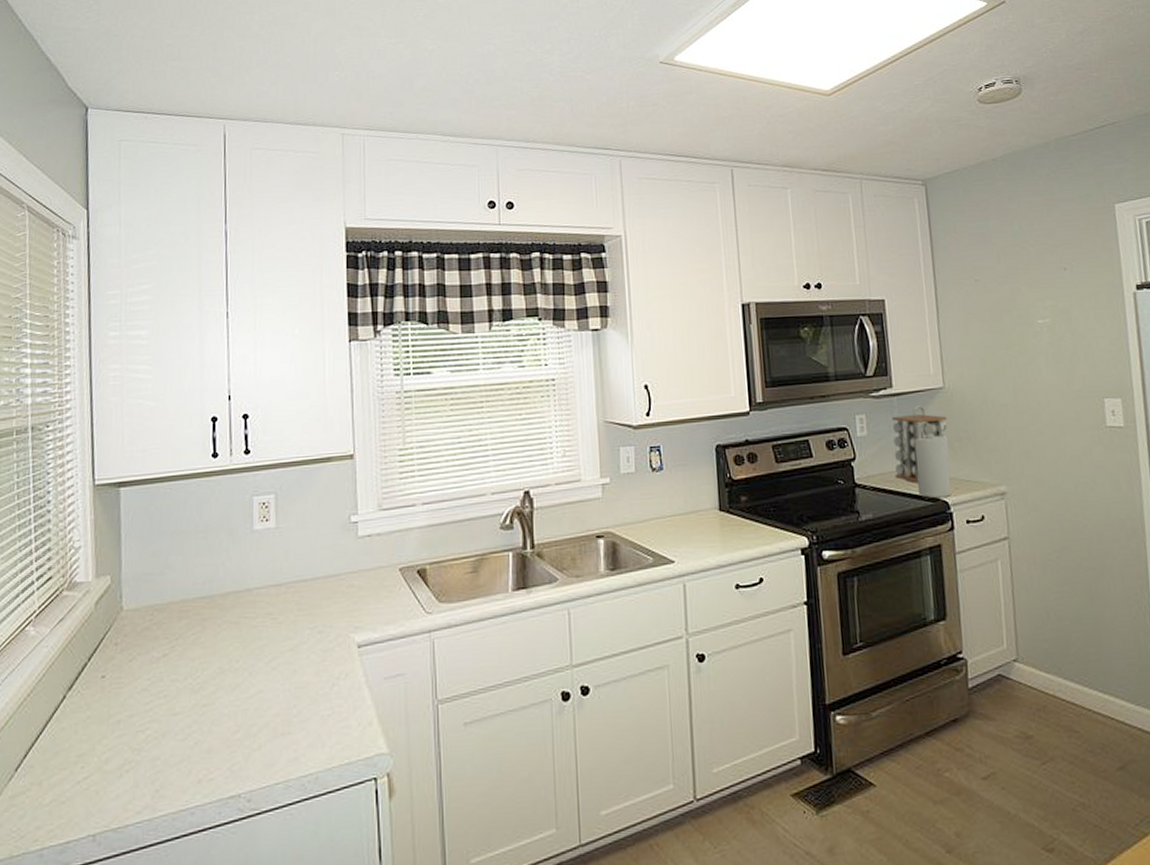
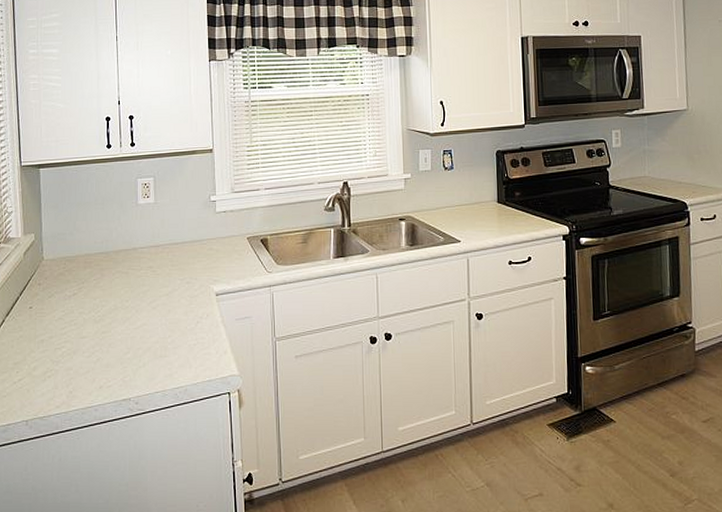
spice rack: present [891,406,948,484] -> none [642,124,689,187]
paper towel holder: present [914,433,952,498] -> none [660,147,690,199]

